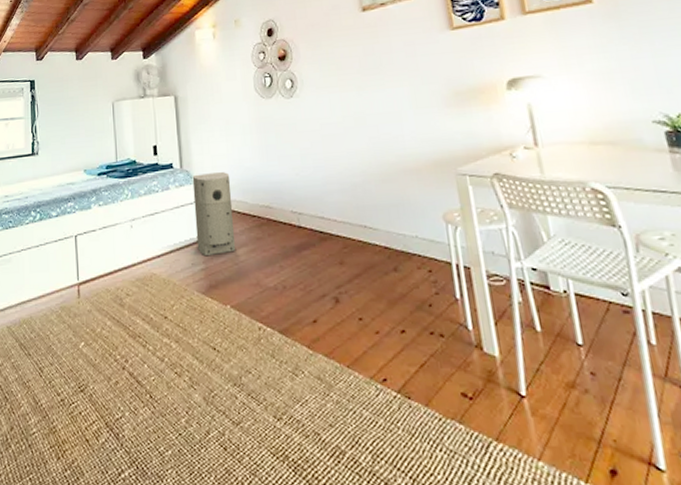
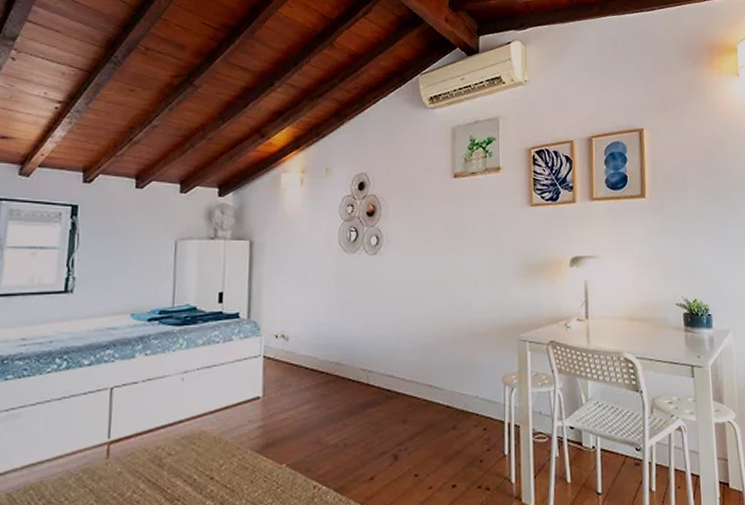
air purifier: present [192,172,236,257] -> none [256,326,302,413]

